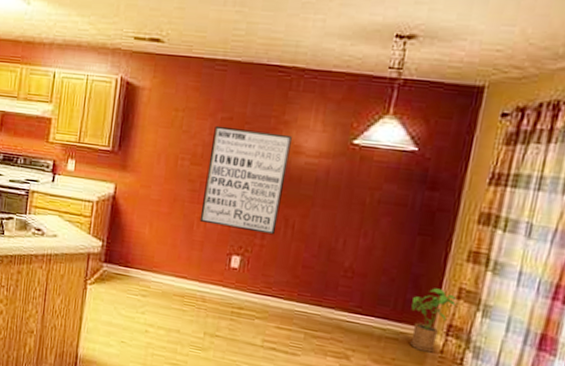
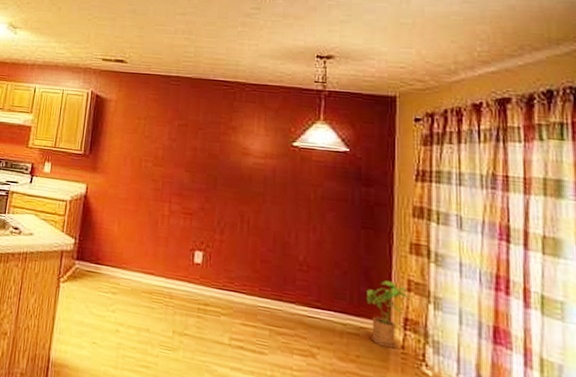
wall art: present [199,125,292,235] -> none [163,131,240,231]

